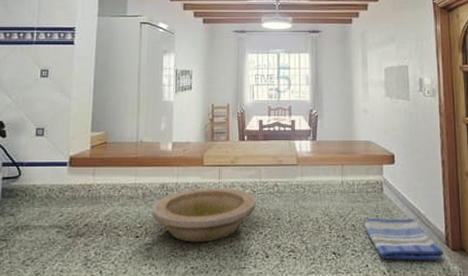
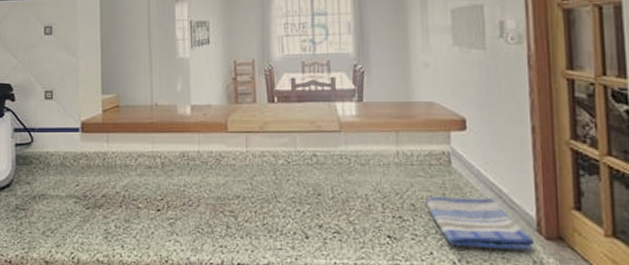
bowl: present [152,187,256,243] -> none [173,156,291,219]

